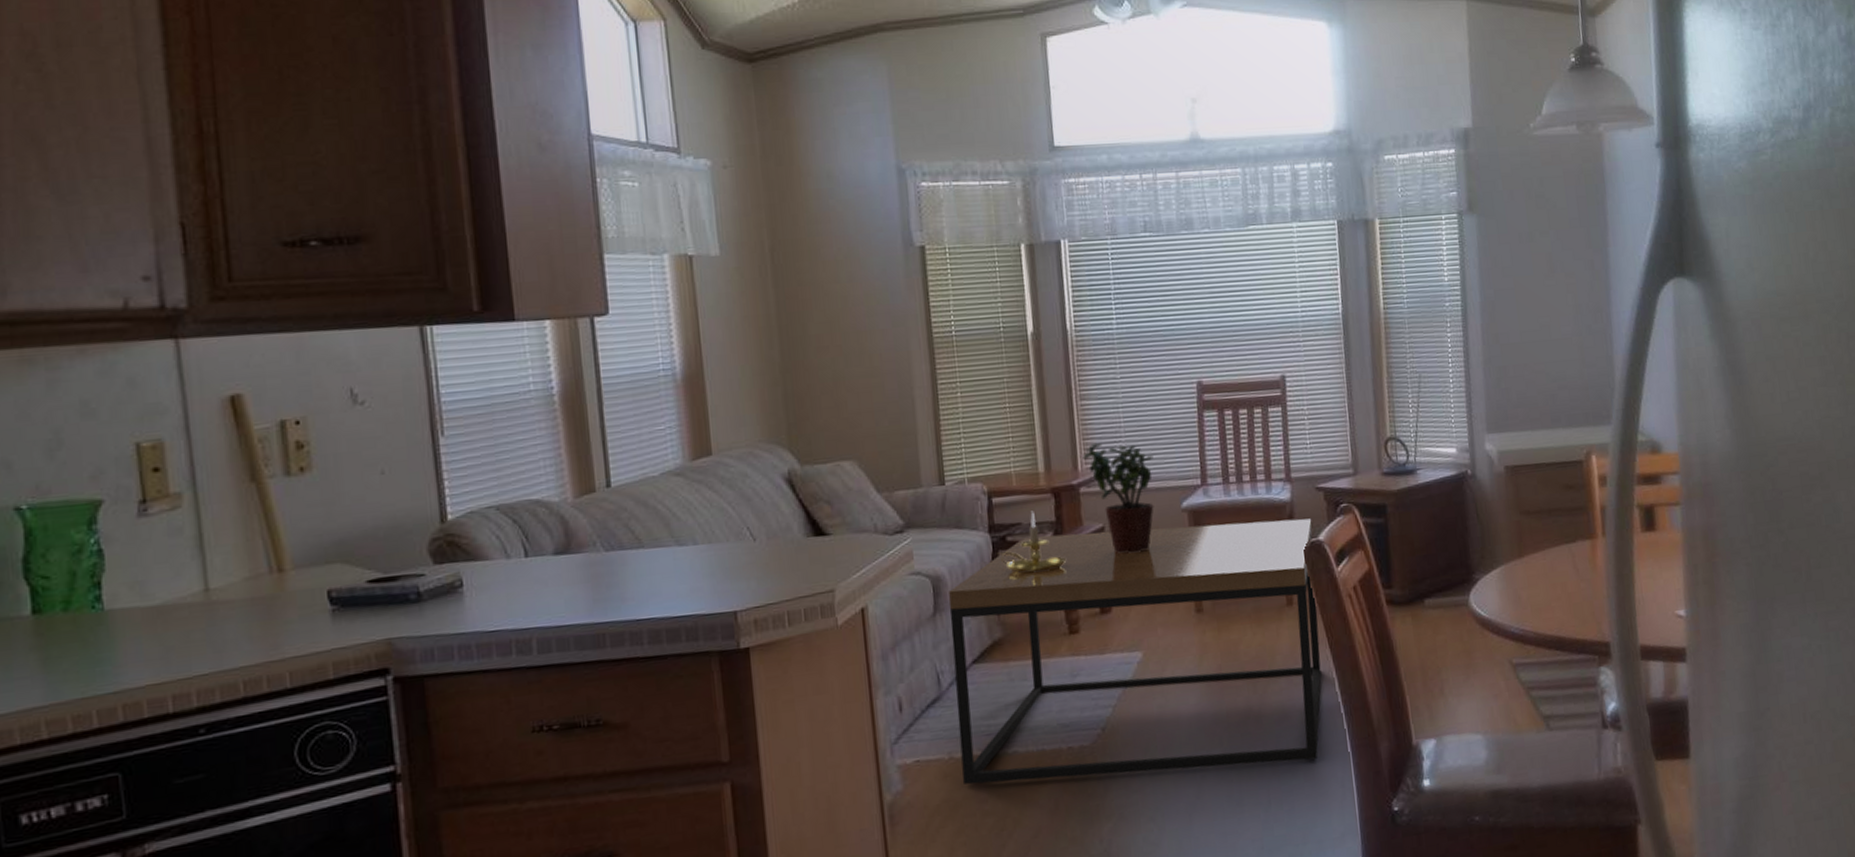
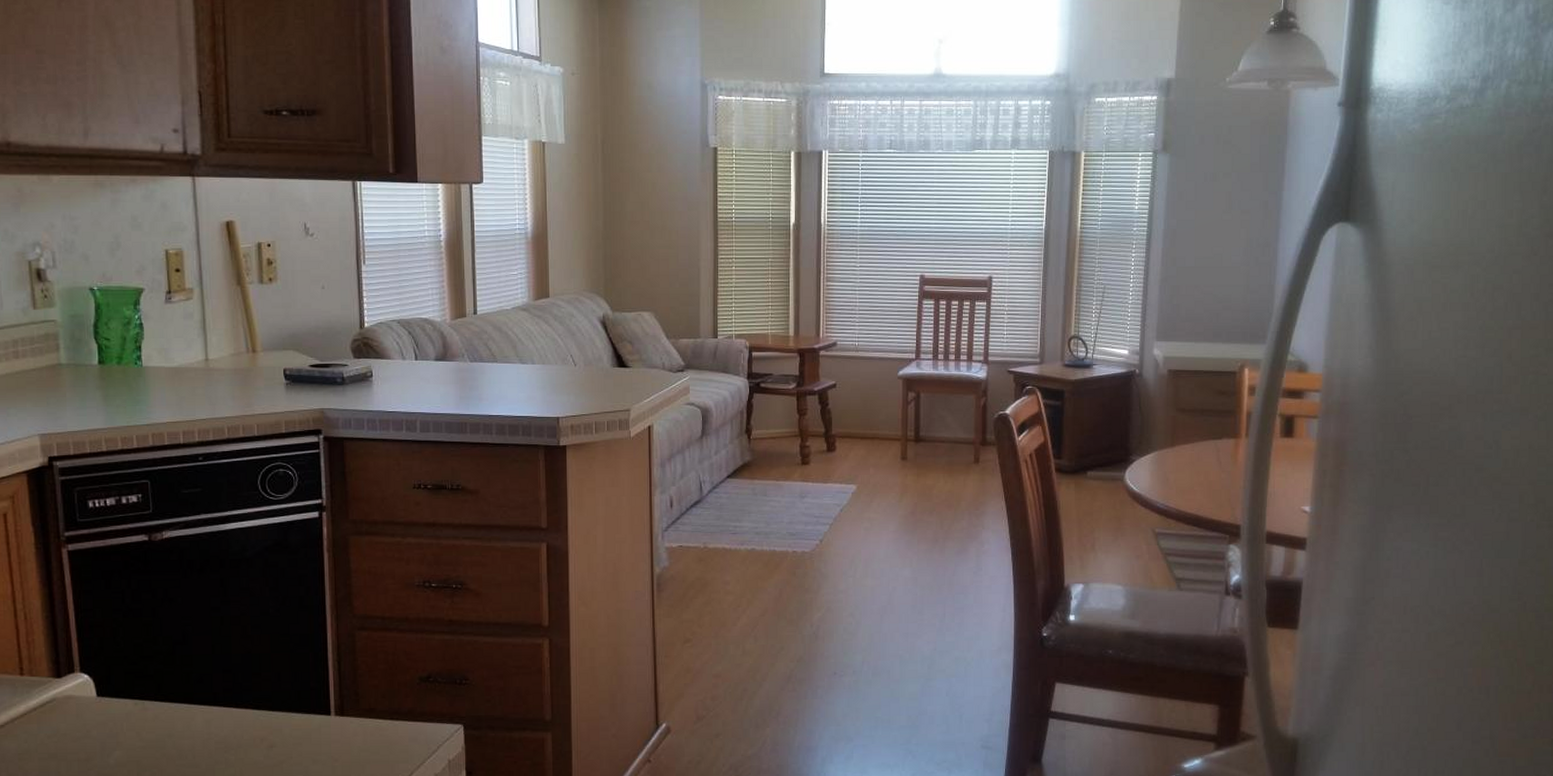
coffee table: present [949,518,1322,785] -> none [712,385,1002,586]
candle holder: present [996,511,1066,574] -> none [752,365,804,414]
potted plant: present [1082,442,1154,554] -> none [824,316,880,407]

